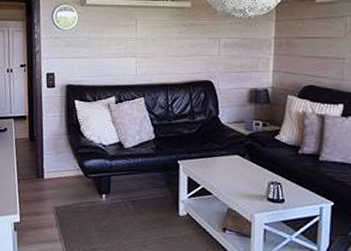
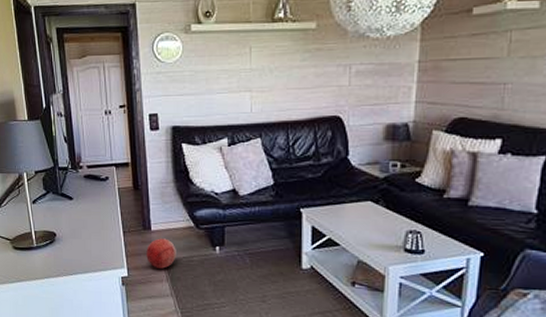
ball: none [38,186,66,215] -> present [146,238,176,269]

